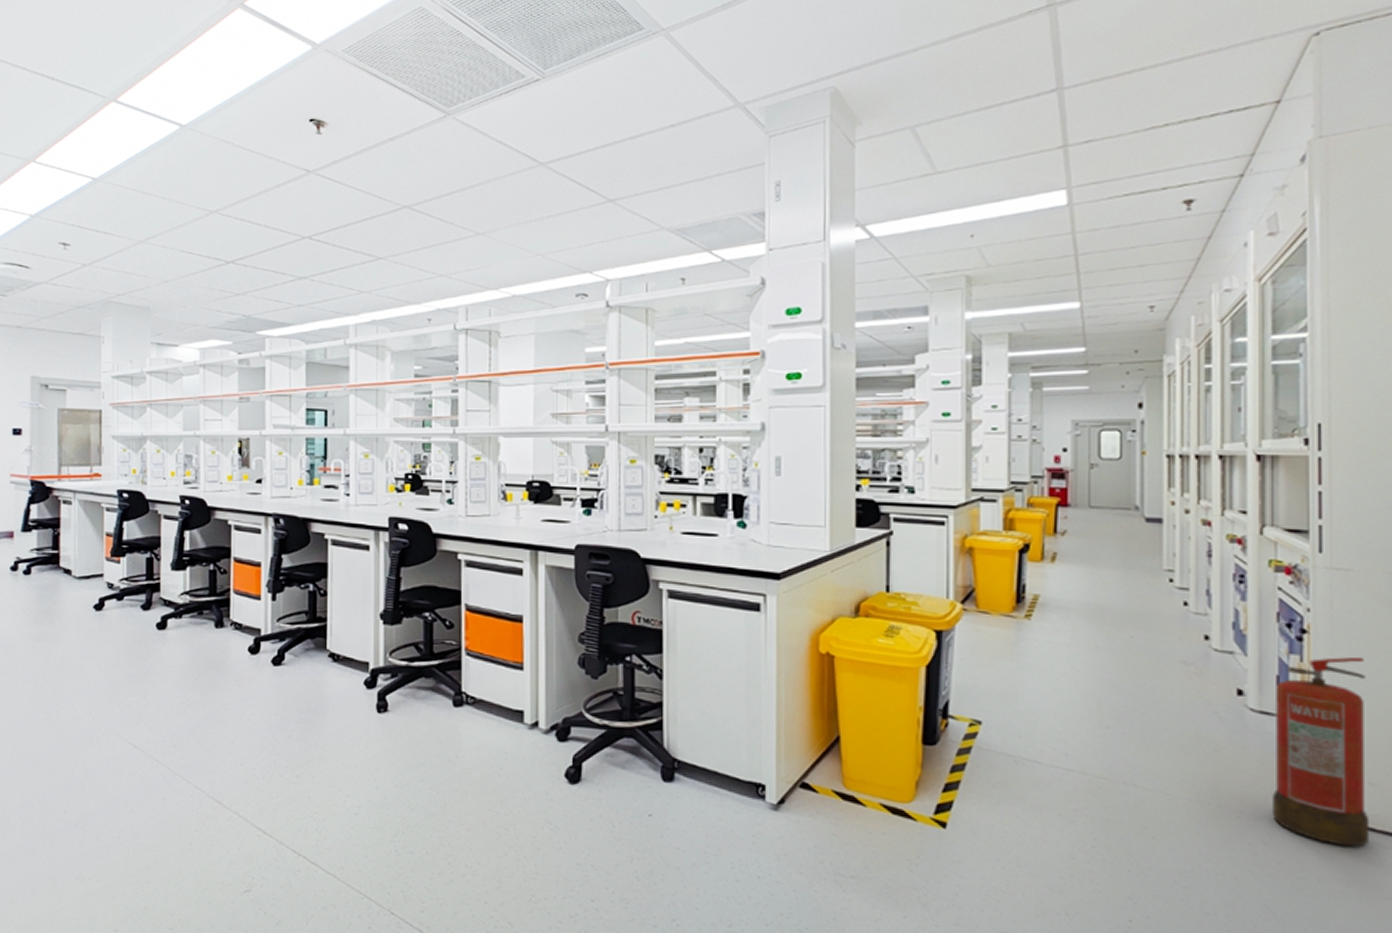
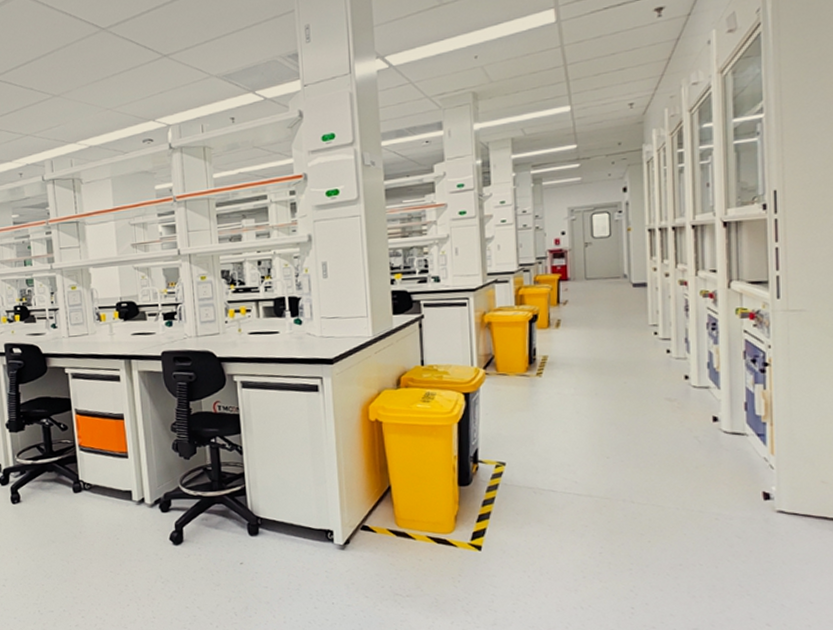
fire extinguisher: present [1272,656,1370,847] -> none [744,380,823,533]

